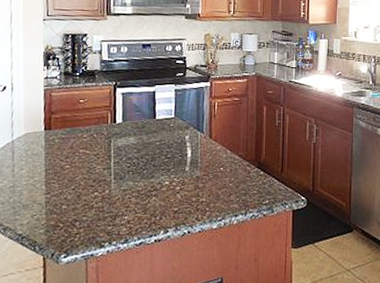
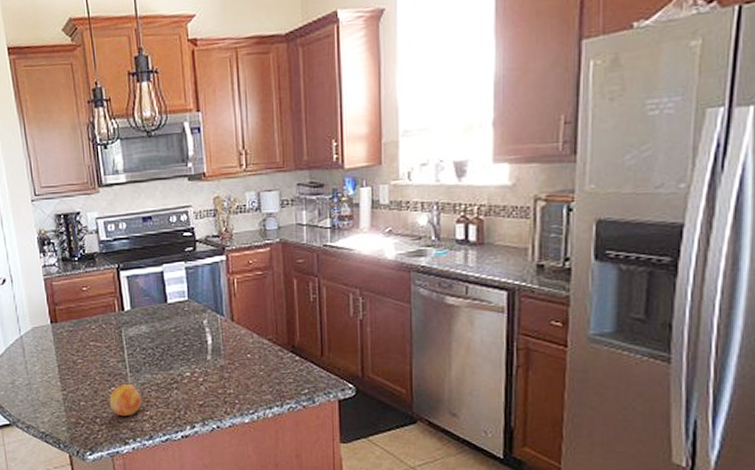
fruit: none [90,189,122,221] -> present [109,383,142,417]

